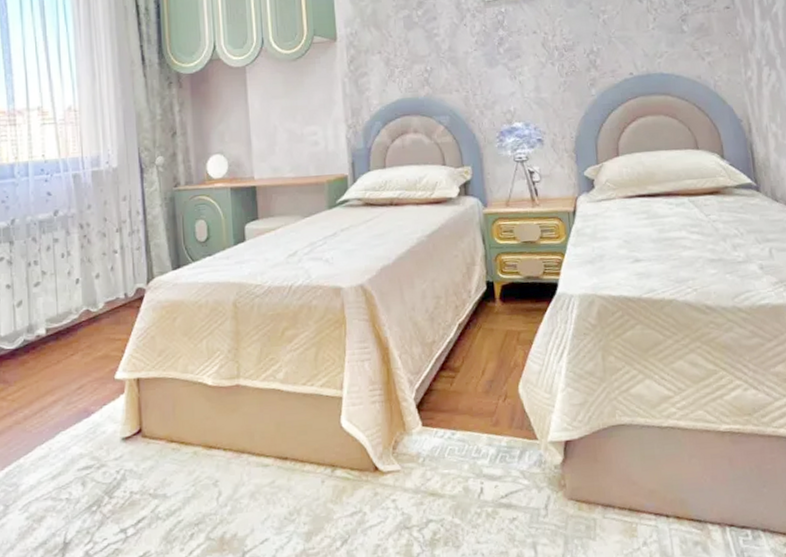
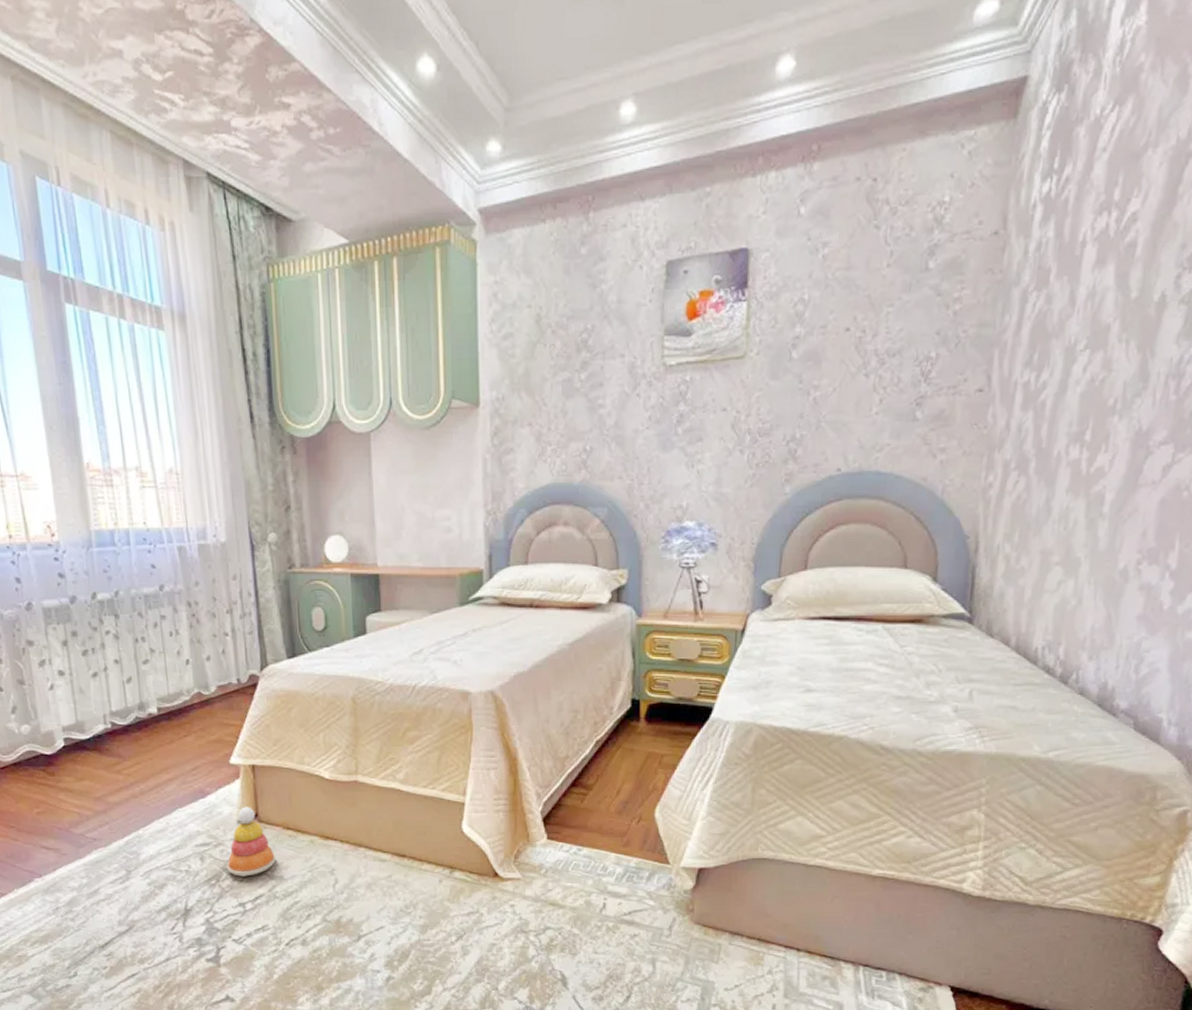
stacking toy: none [108,422,160,499] -> present [226,806,276,876]

